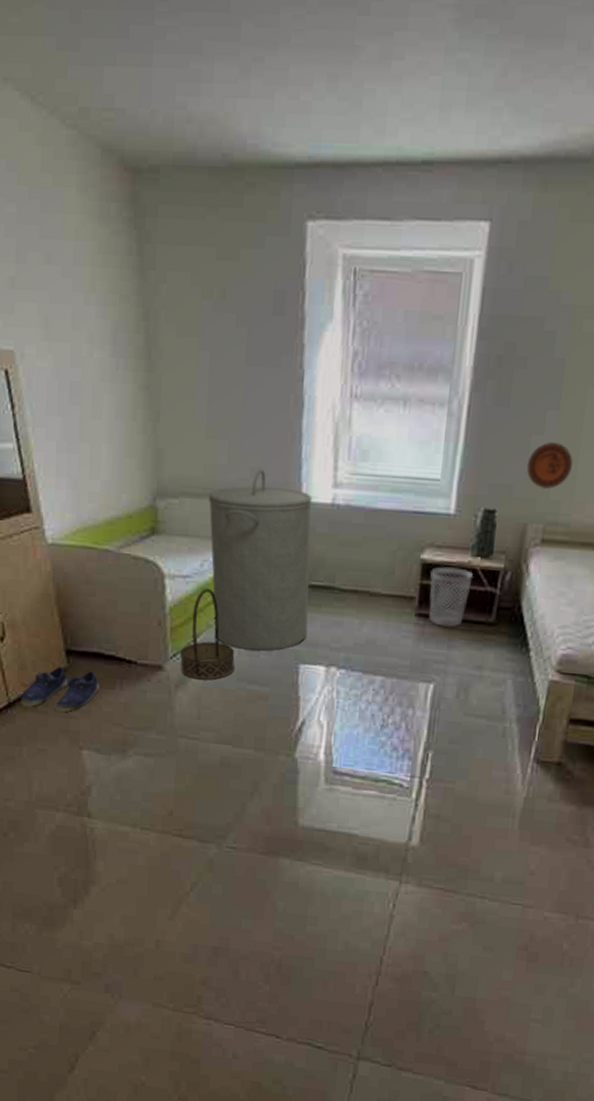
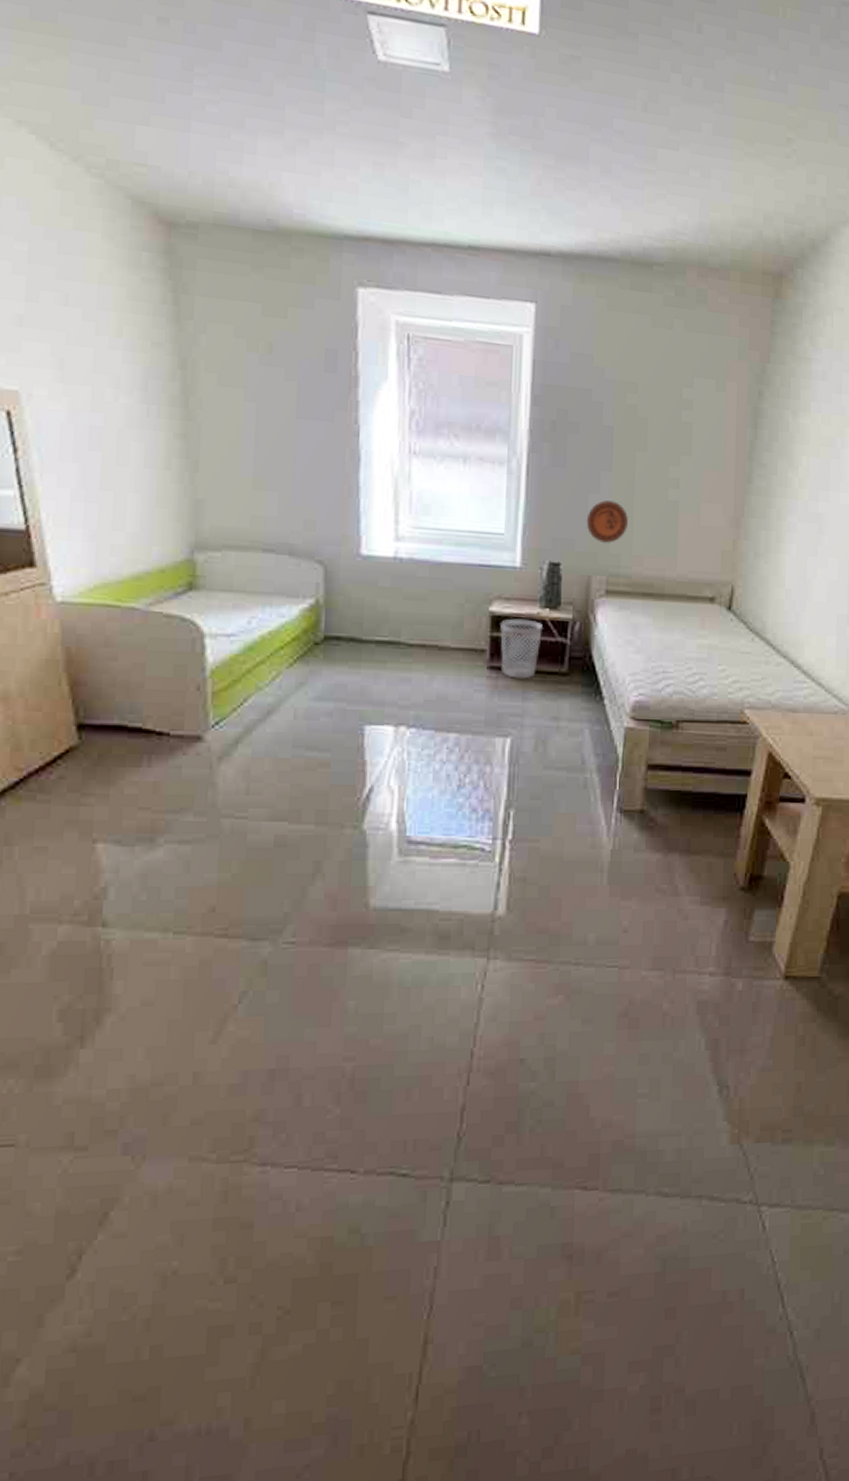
shoe: present [21,666,100,712] -> none [13,744,122,798]
basket: present [180,588,235,680] -> none [224,647,290,749]
laundry hamper: present [209,469,313,651] -> none [257,521,373,713]

